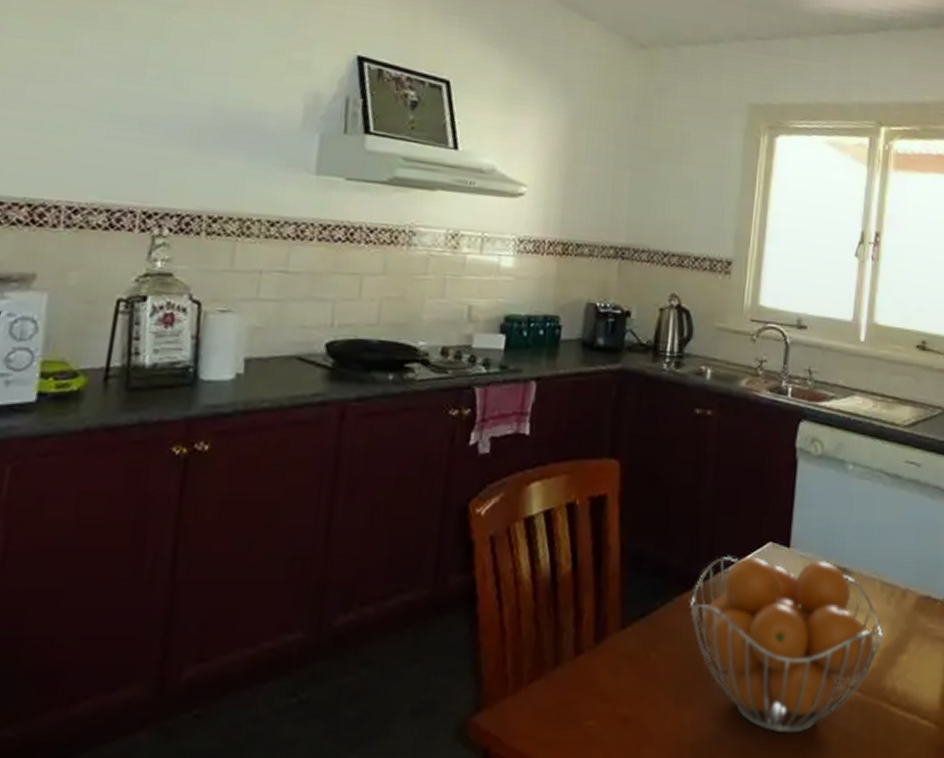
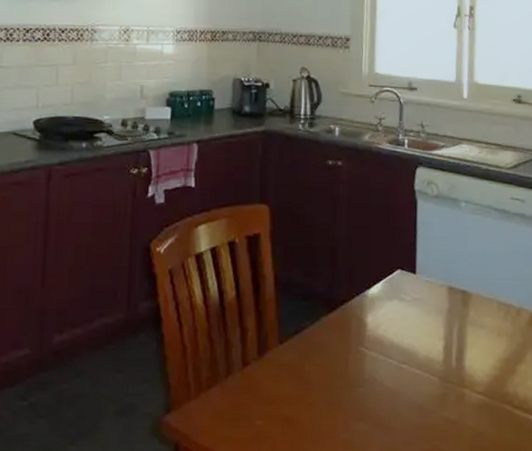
fruit basket: present [688,555,884,734] -> none [334,282,504,432]

